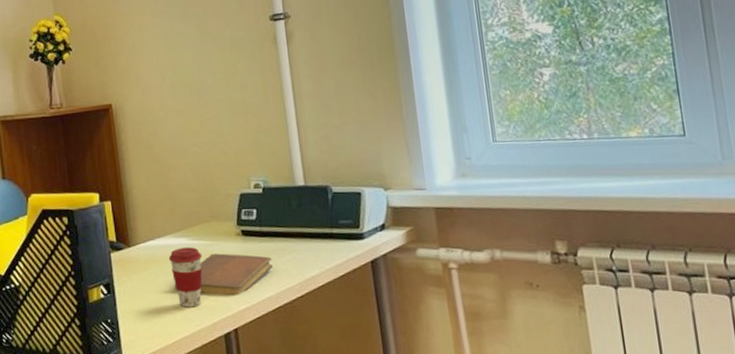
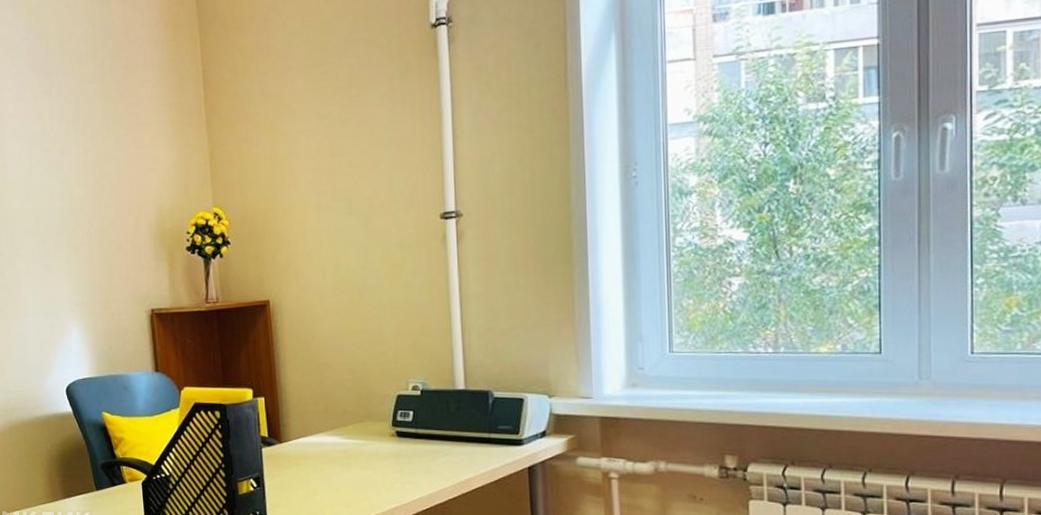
coffee cup: present [168,247,203,308] -> none [320,446,355,504]
notebook: present [174,253,273,295] -> none [325,453,426,495]

